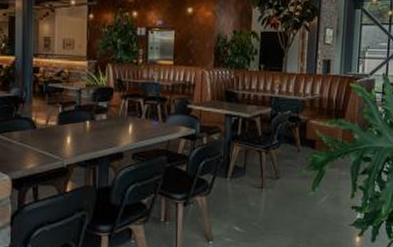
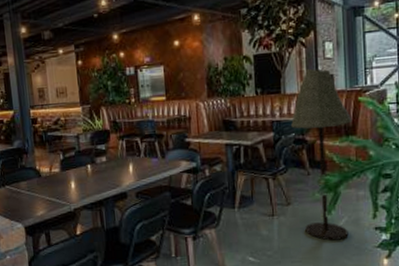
floor lamp: none [288,51,343,216] -> present [291,68,353,241]

